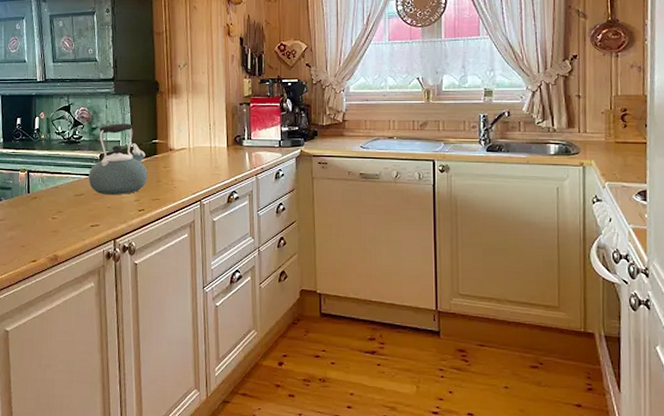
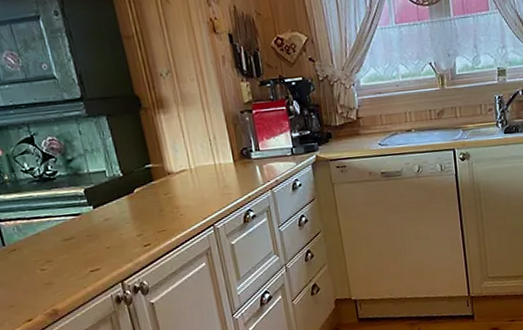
kettle: present [88,123,148,195] -> none [74,149,148,235]

